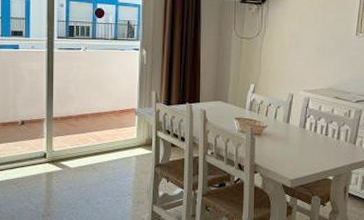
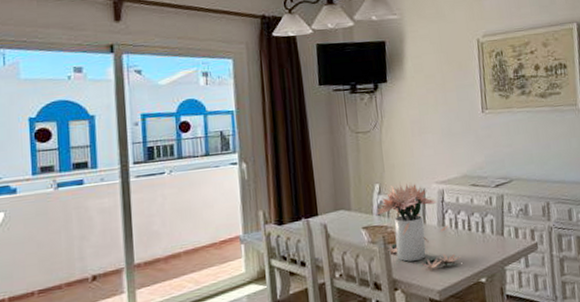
bouquet: none [246,85,314,162] -> present [376,182,460,269]

